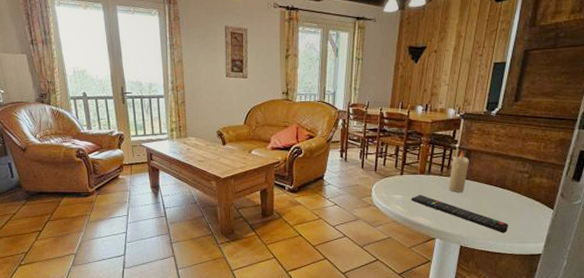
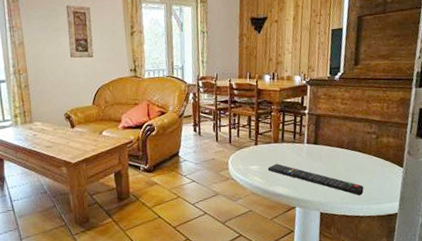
candle: present [448,151,469,192] -> none [302,116,320,159]

